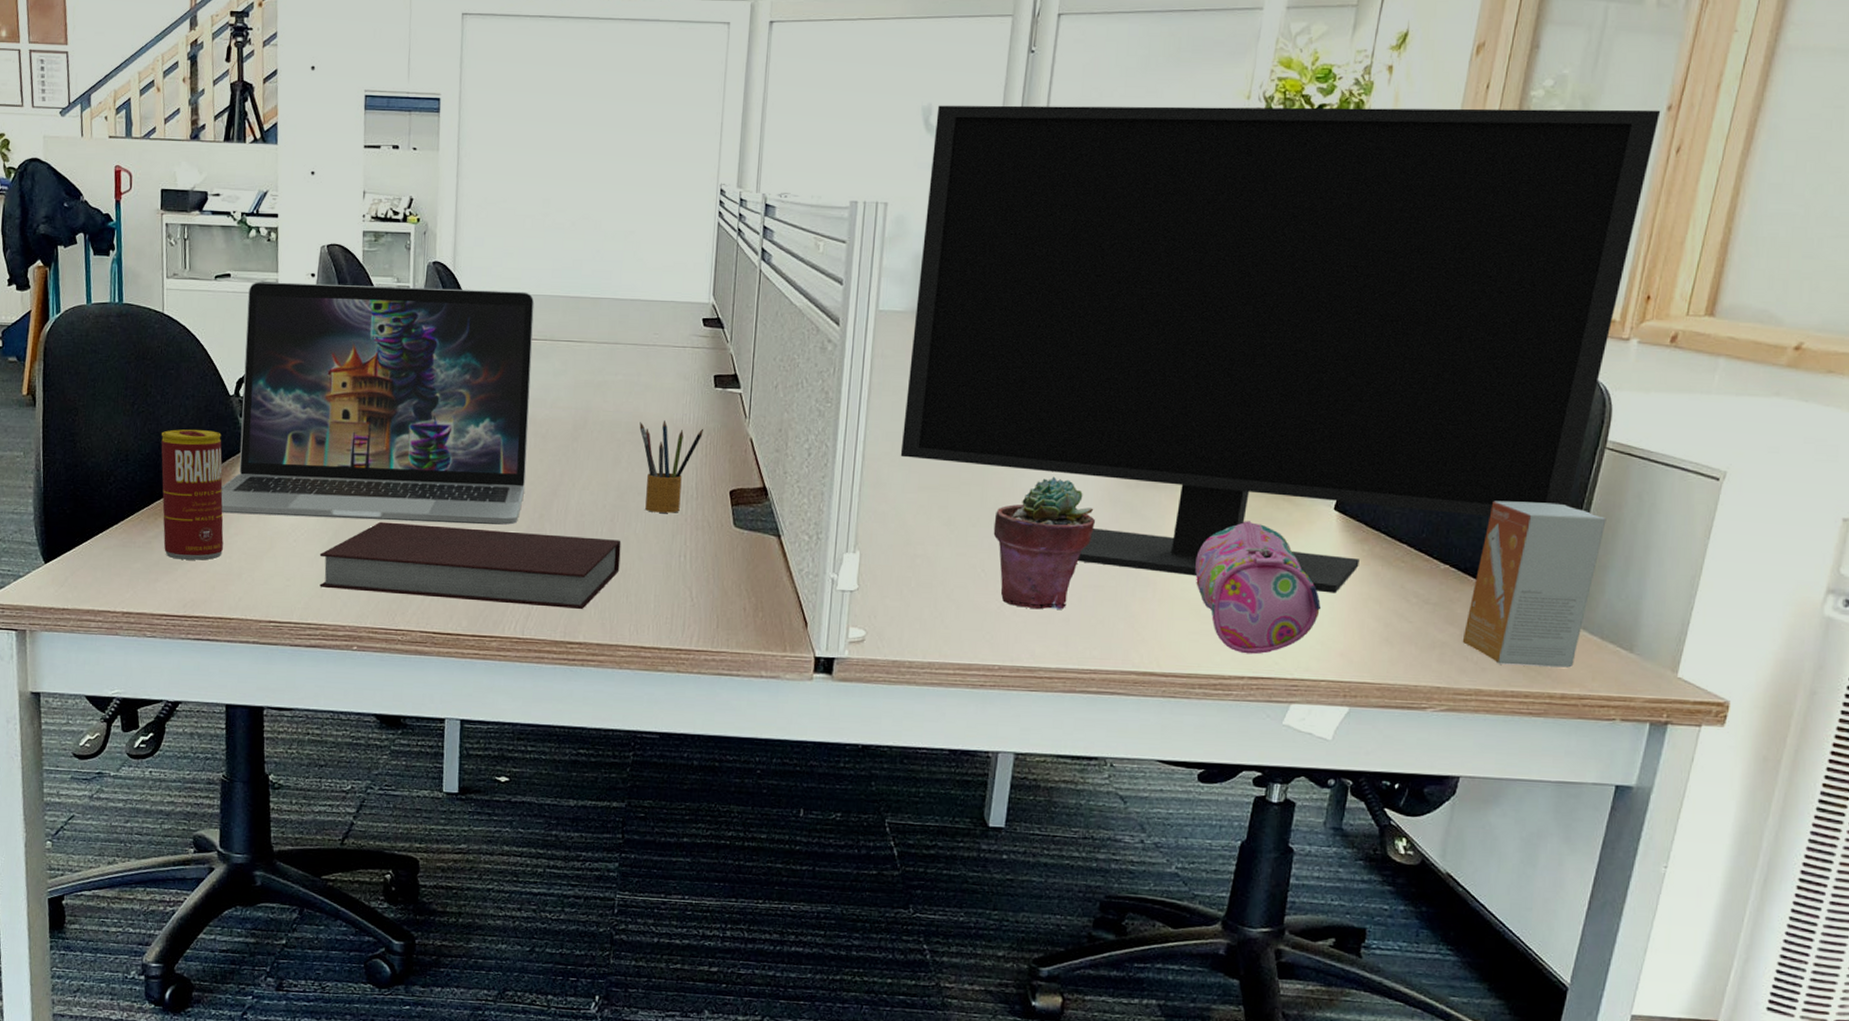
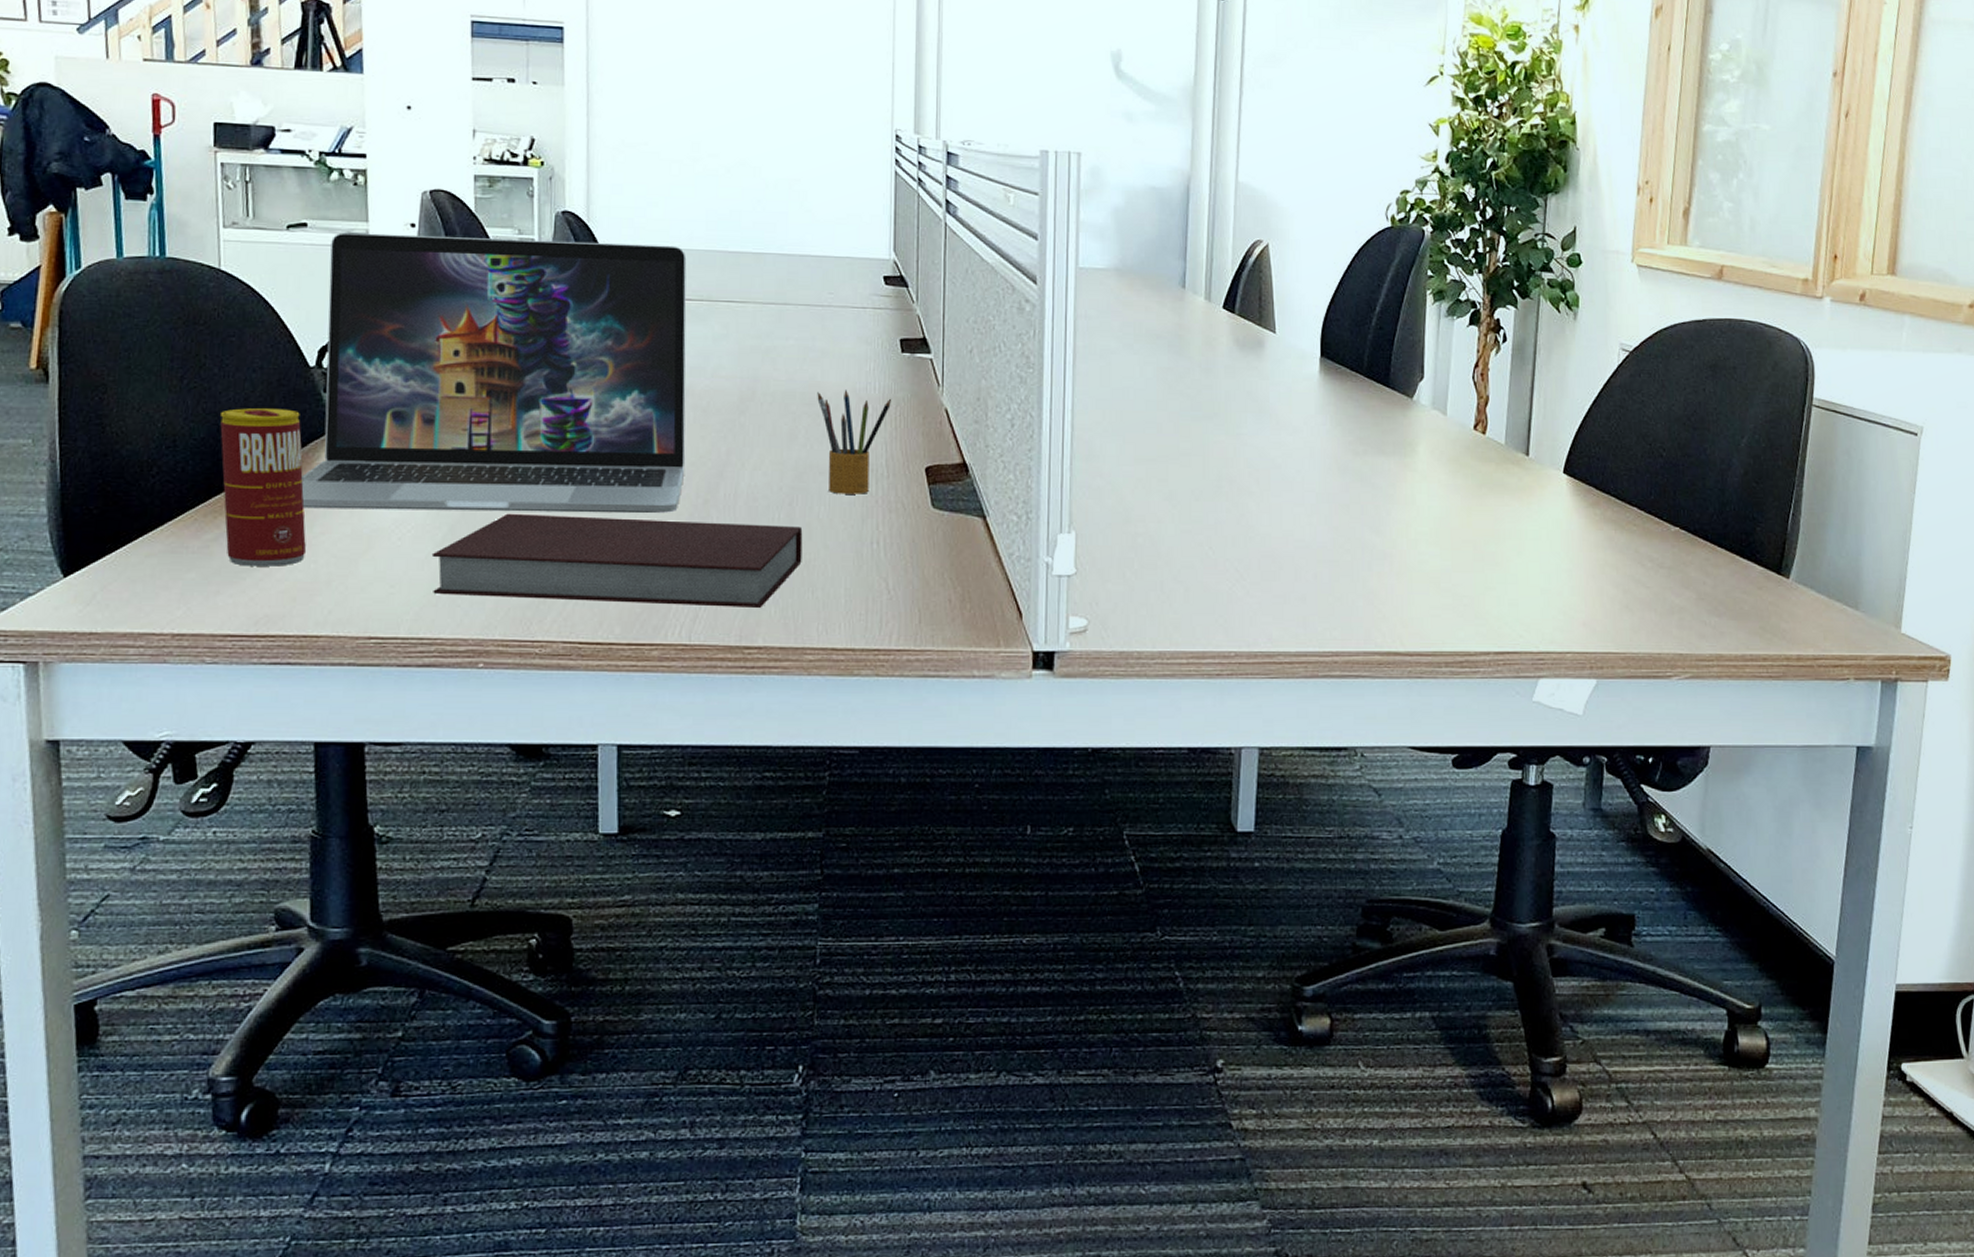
monitor: present [900,105,1661,594] -> none [1112,51,1828,560]
potted succulent: present [993,476,1095,610] -> none [1218,444,1324,589]
pencil case: present [1195,521,1322,655] -> none [1431,487,1560,628]
small box: present [1462,500,1606,668] -> none [1699,460,1821,628]

